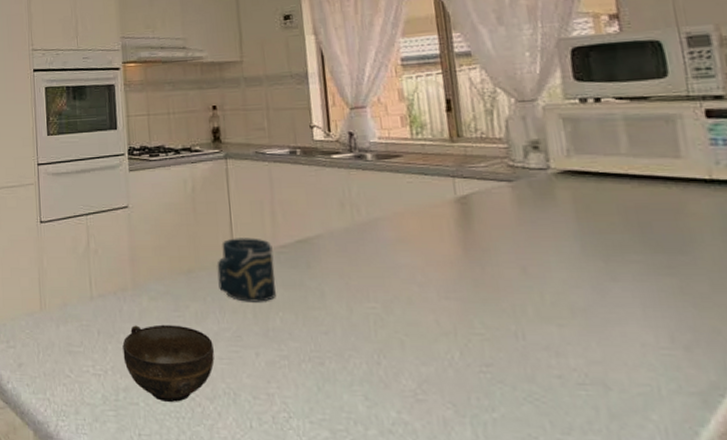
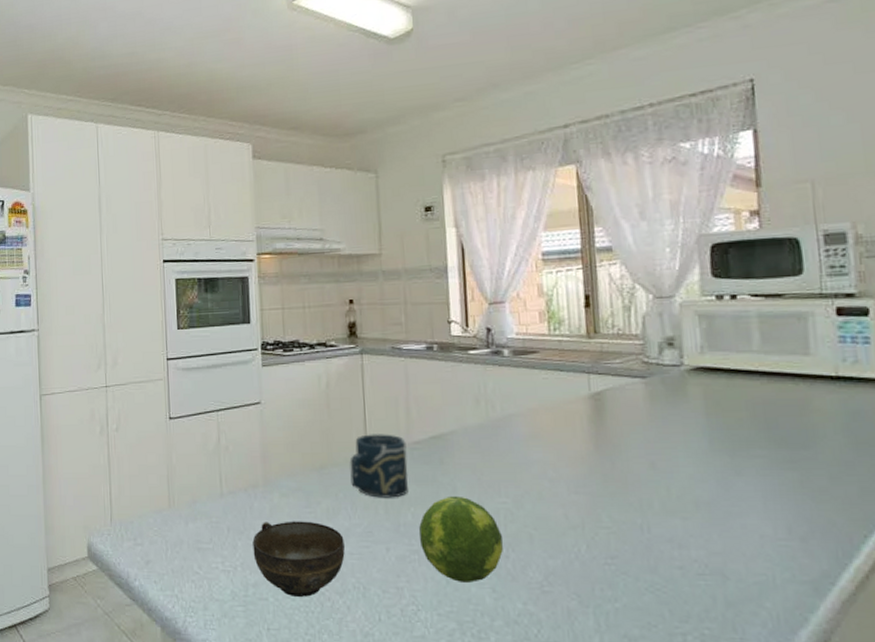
fruit: none [288,300,374,390] -> present [419,495,503,582]

